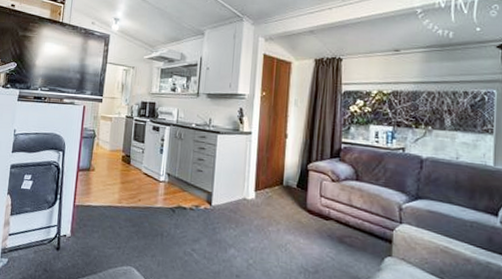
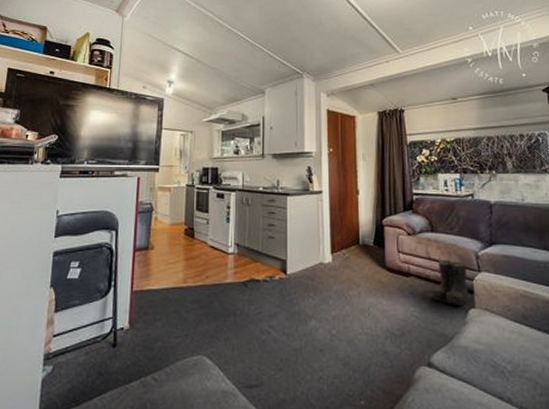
boots: none [348,208,389,253] -> present [431,260,469,305]

